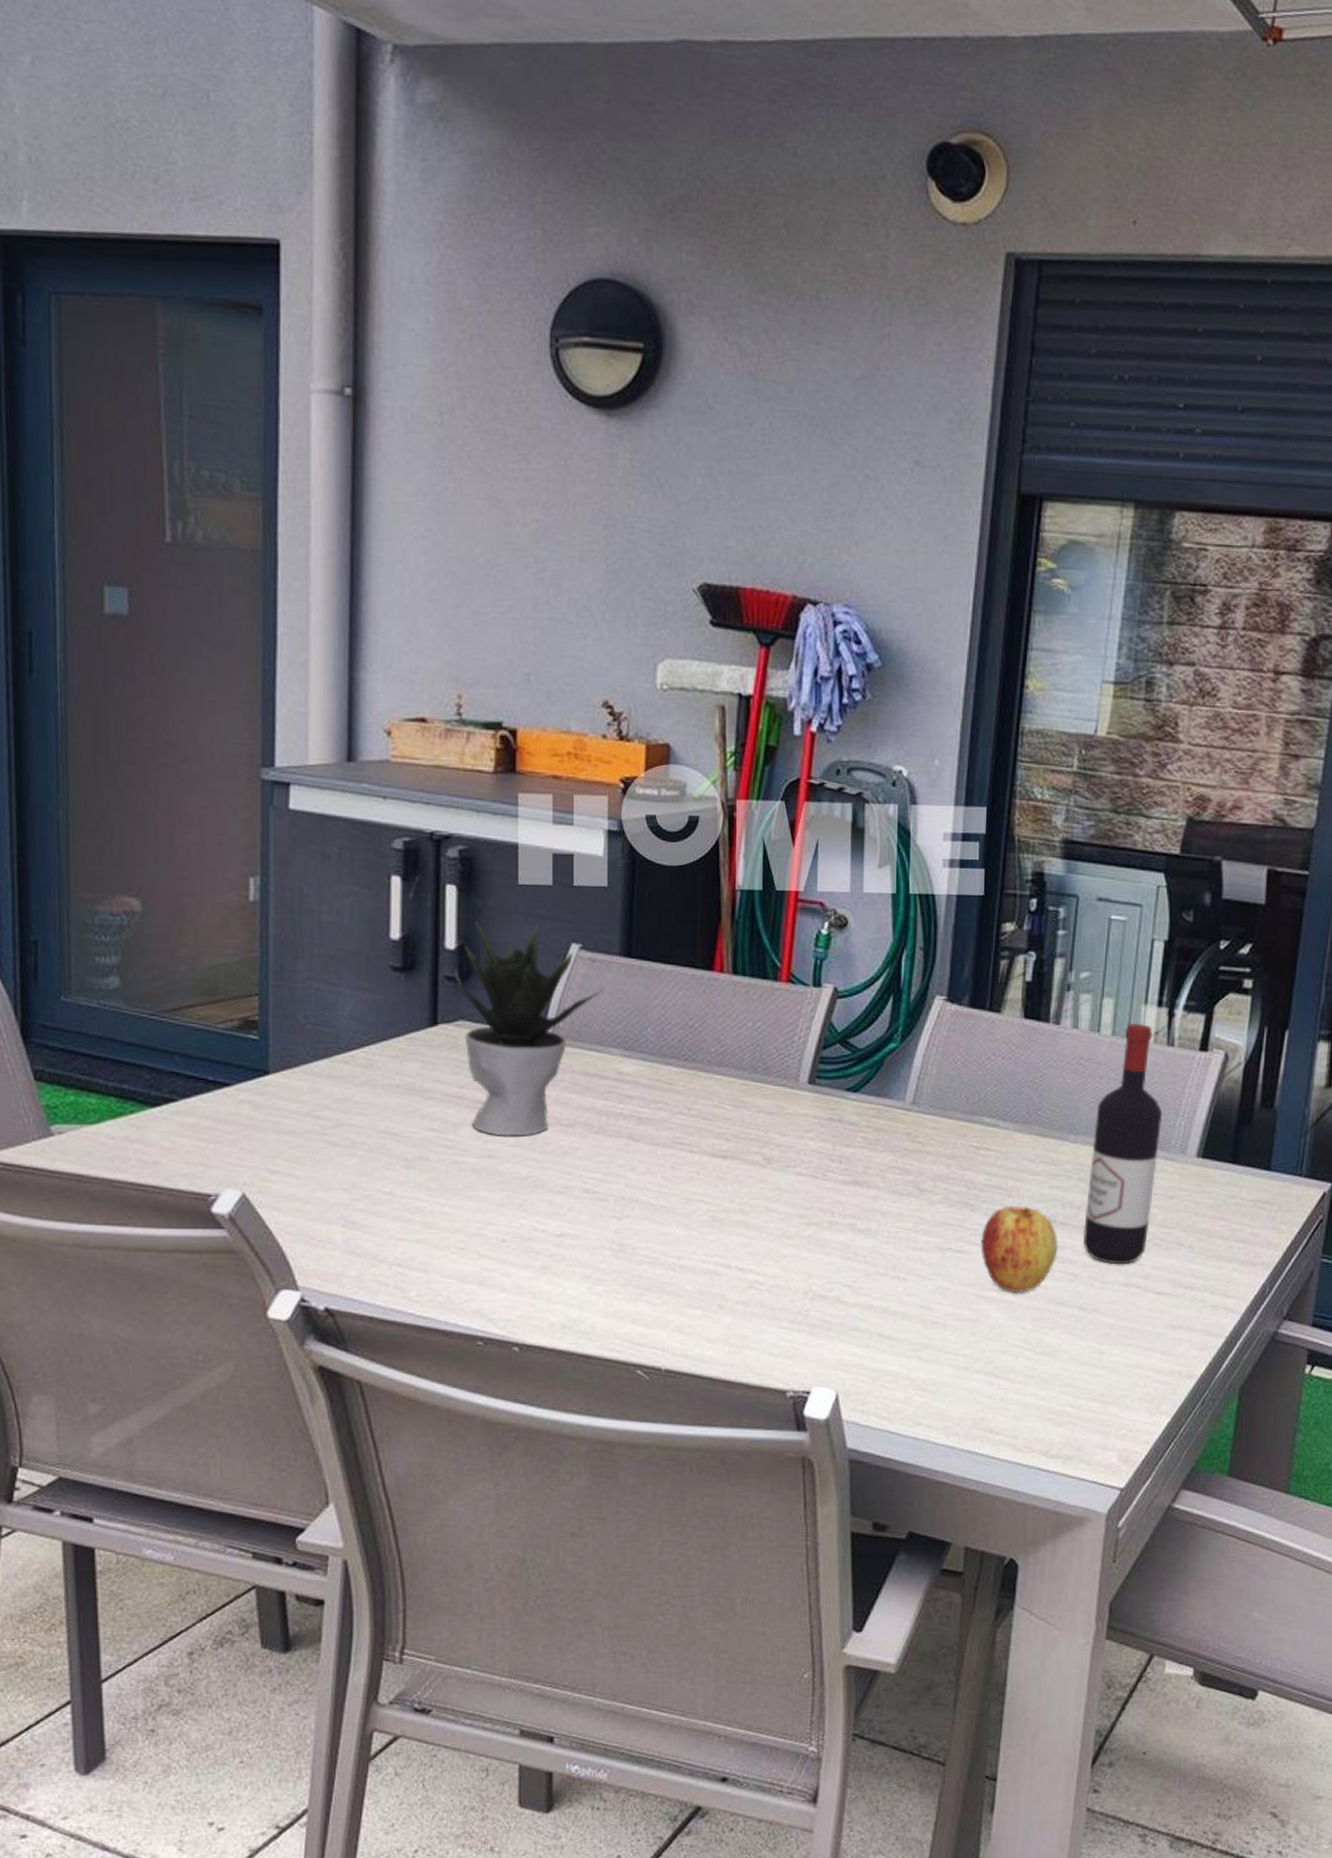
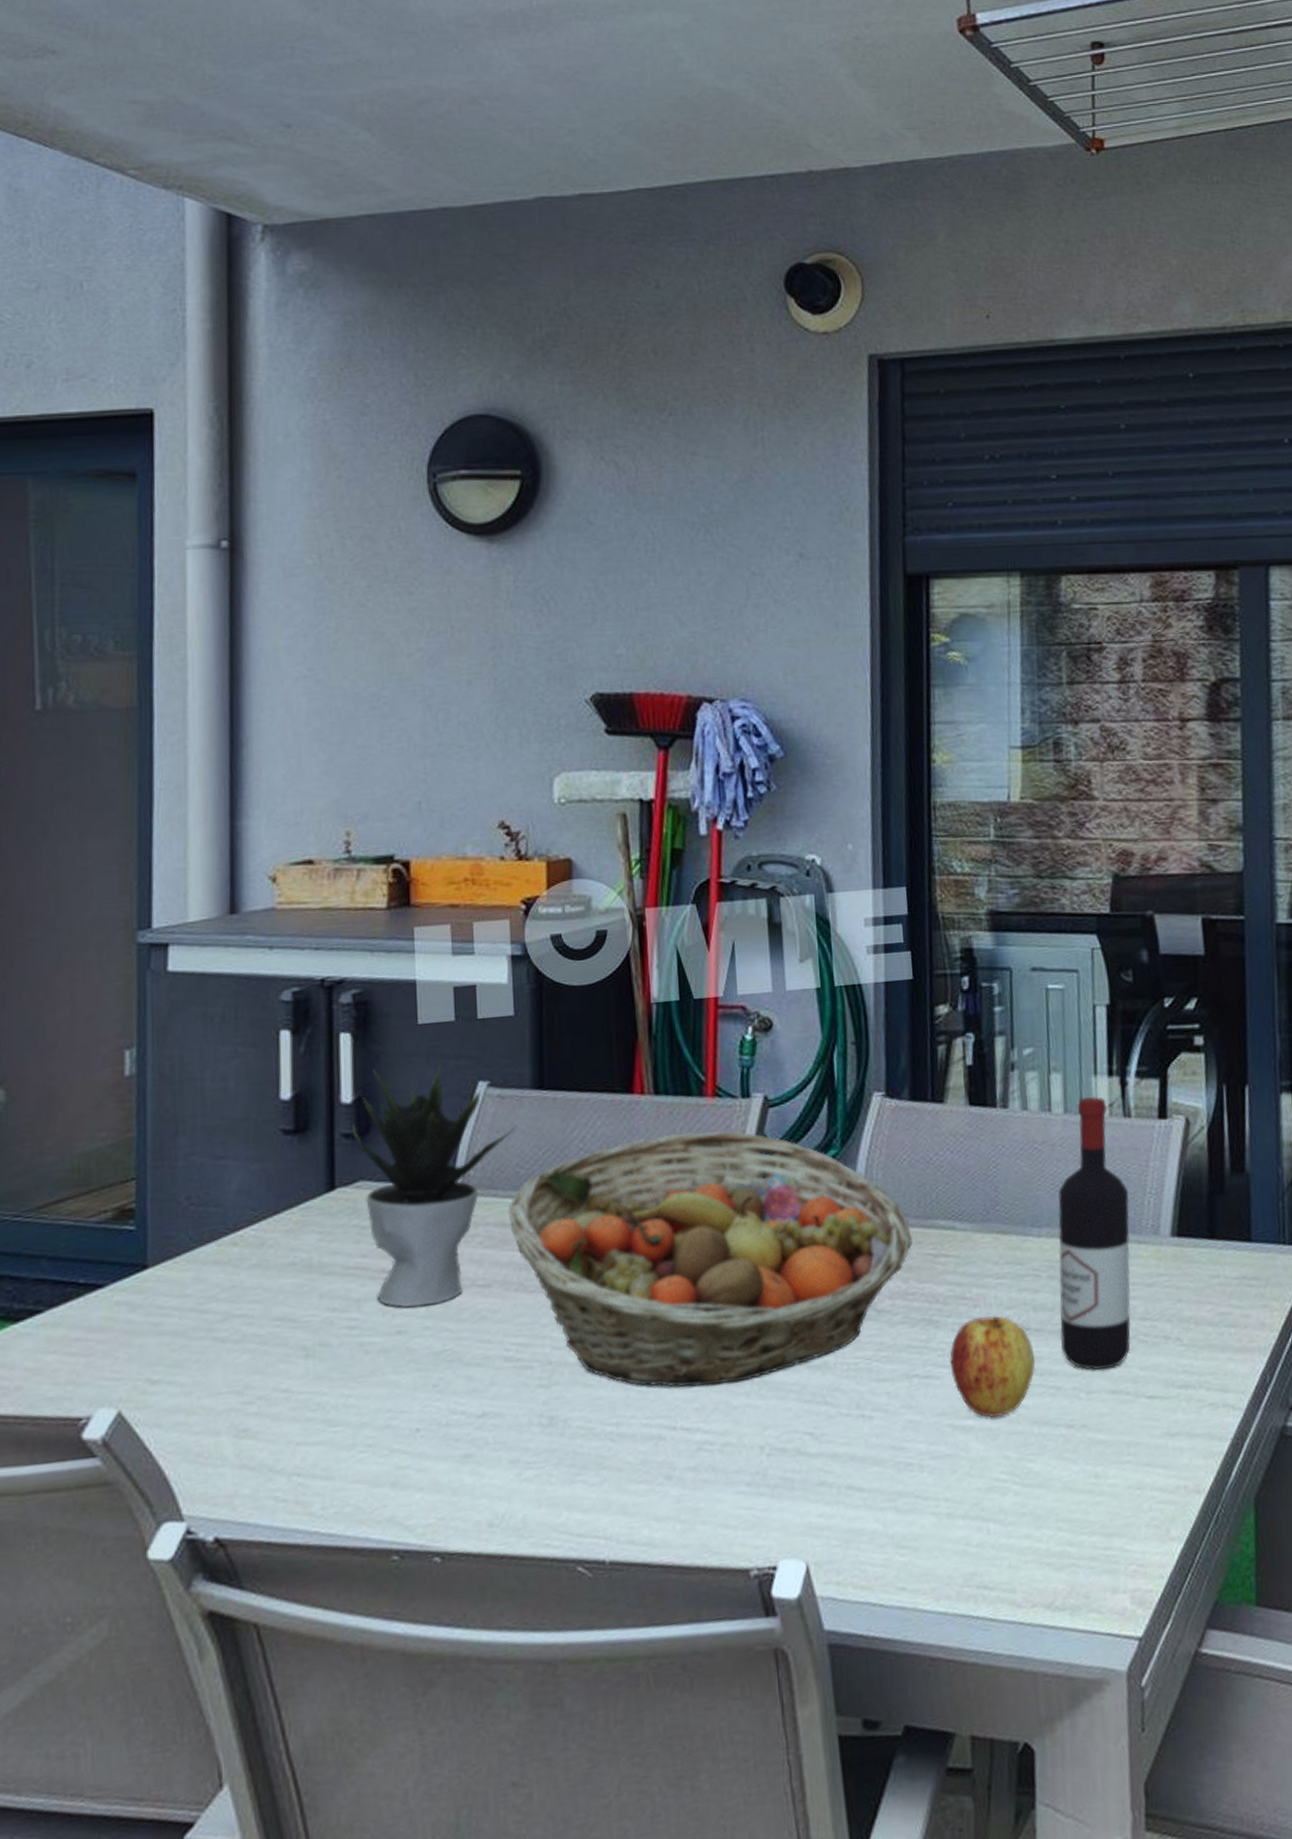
fruit basket: none [592,1011,958,1235] -> present [507,1130,913,1388]

